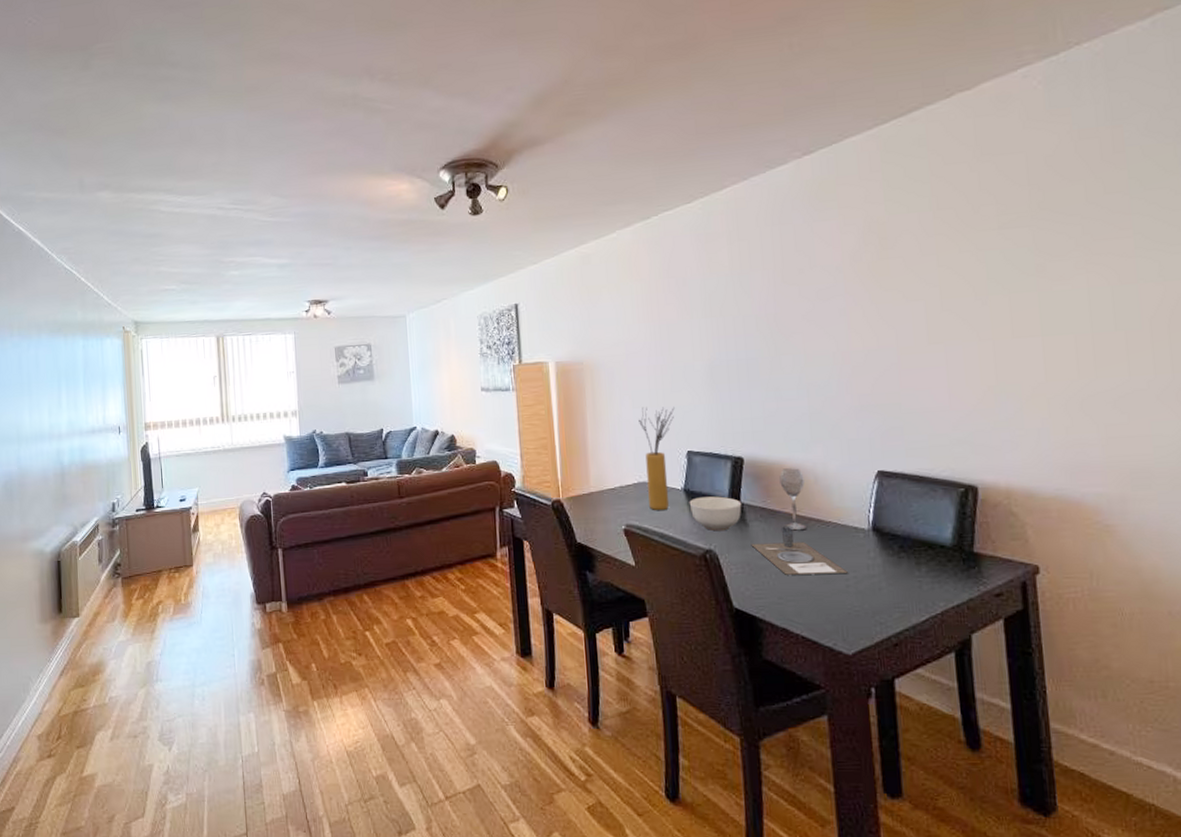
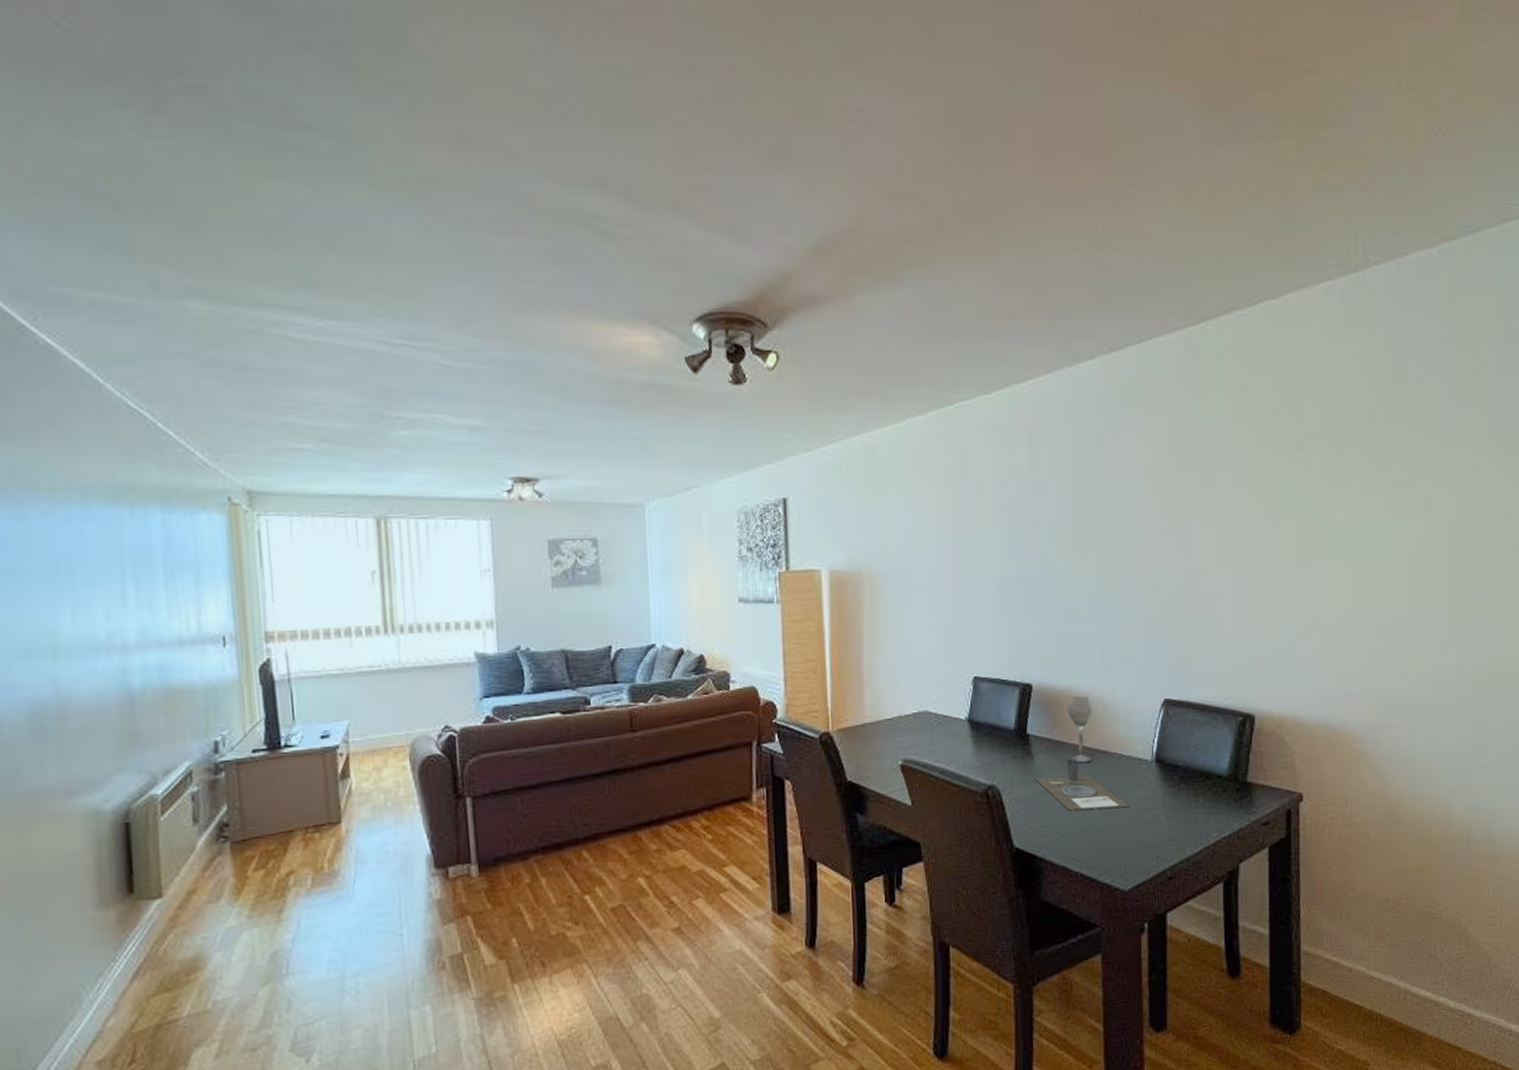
vase: present [639,406,675,511] -> none [922,626,962,744]
bowl: present [689,496,742,531] -> none [973,727,1028,765]

